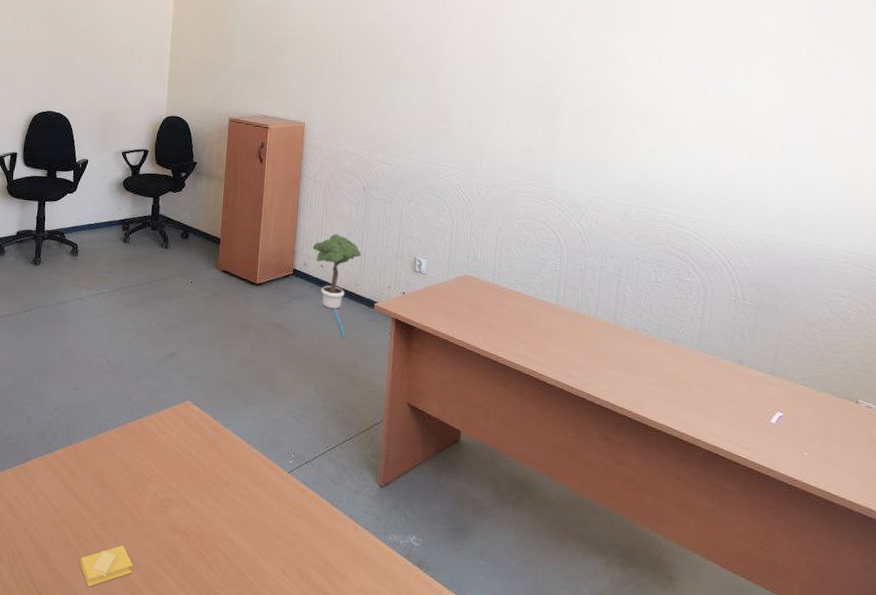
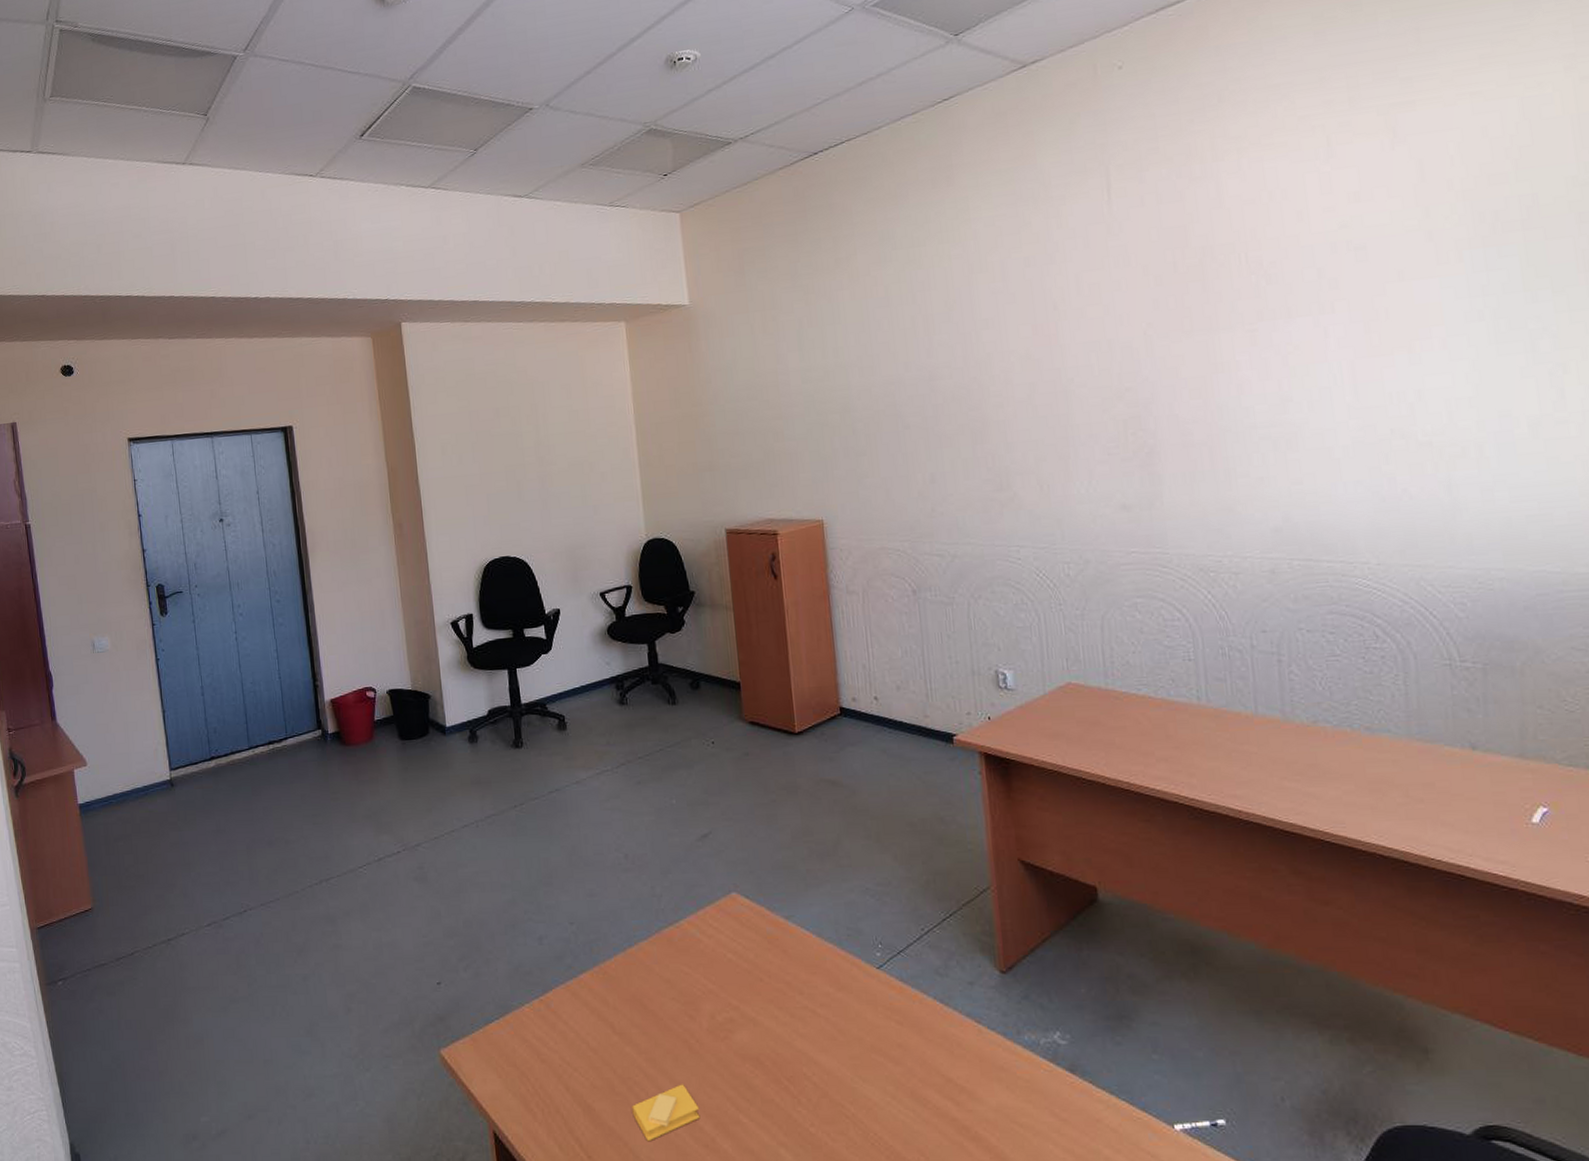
potted tree: present [312,234,362,340] -> none [859,654,926,789]

